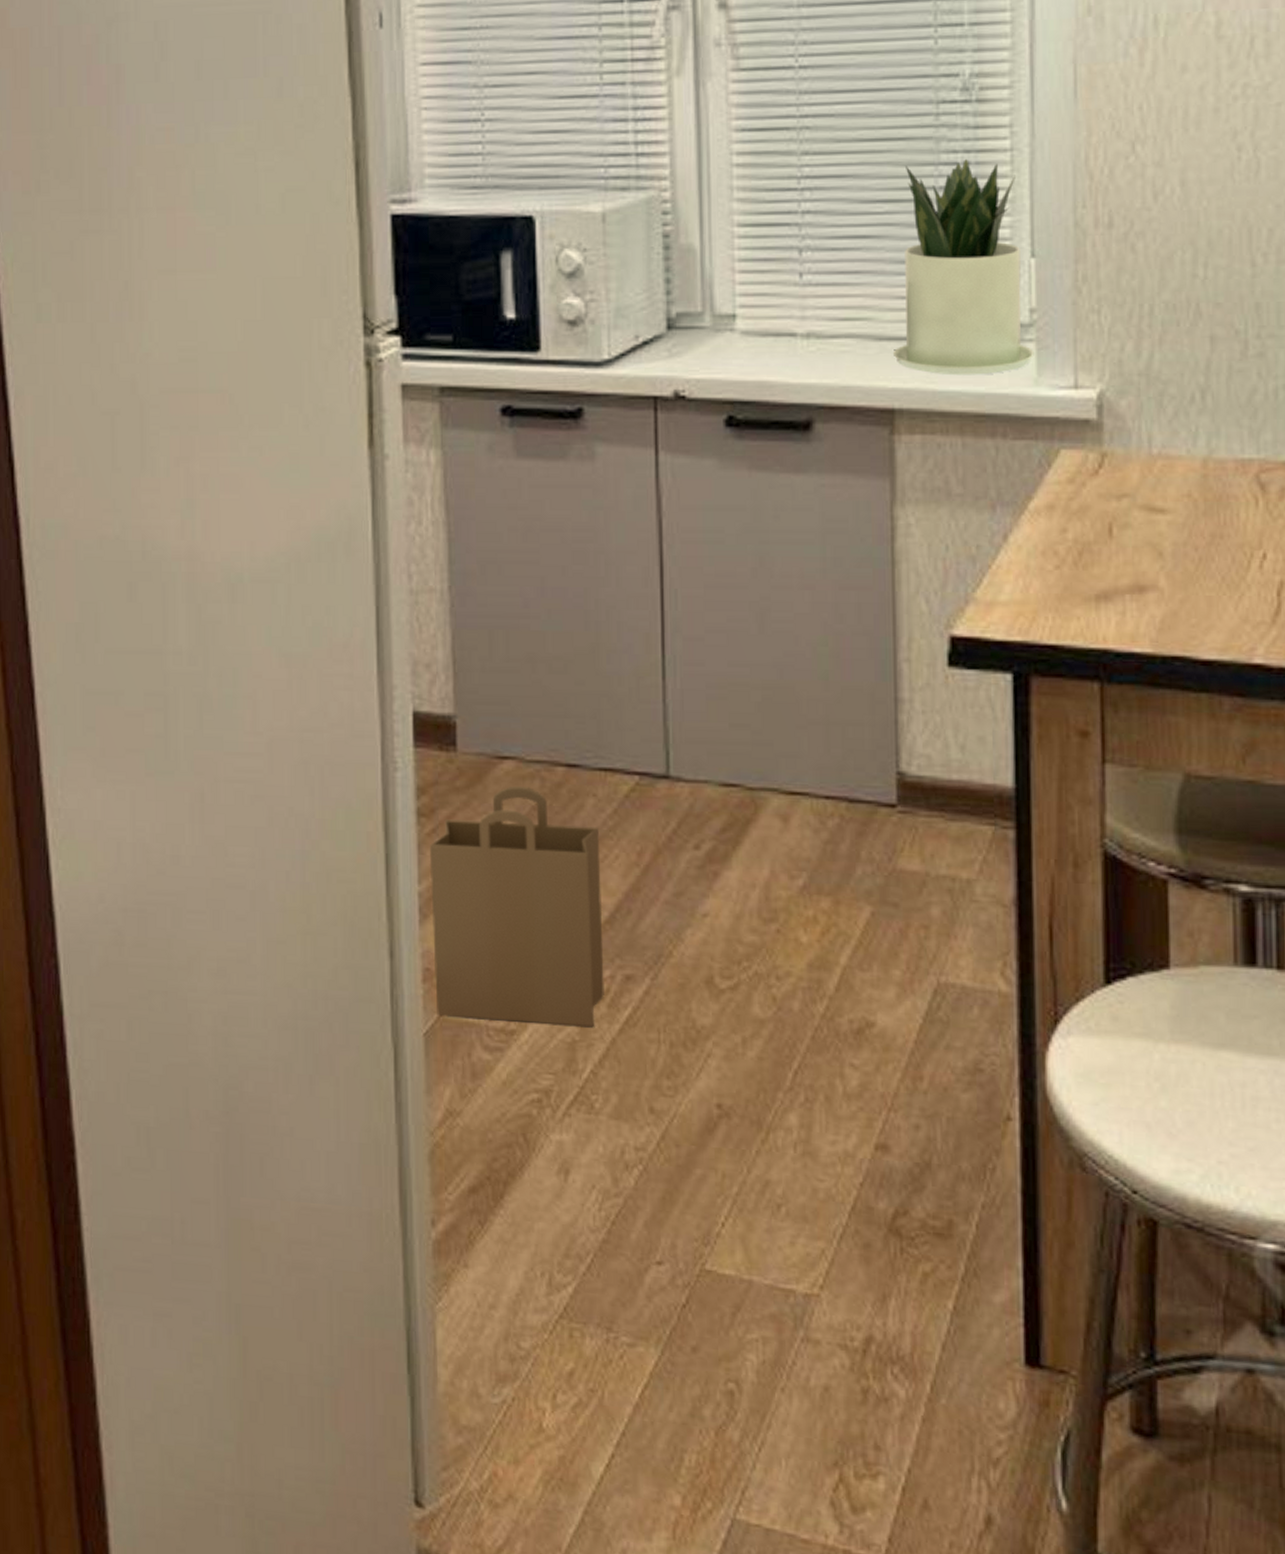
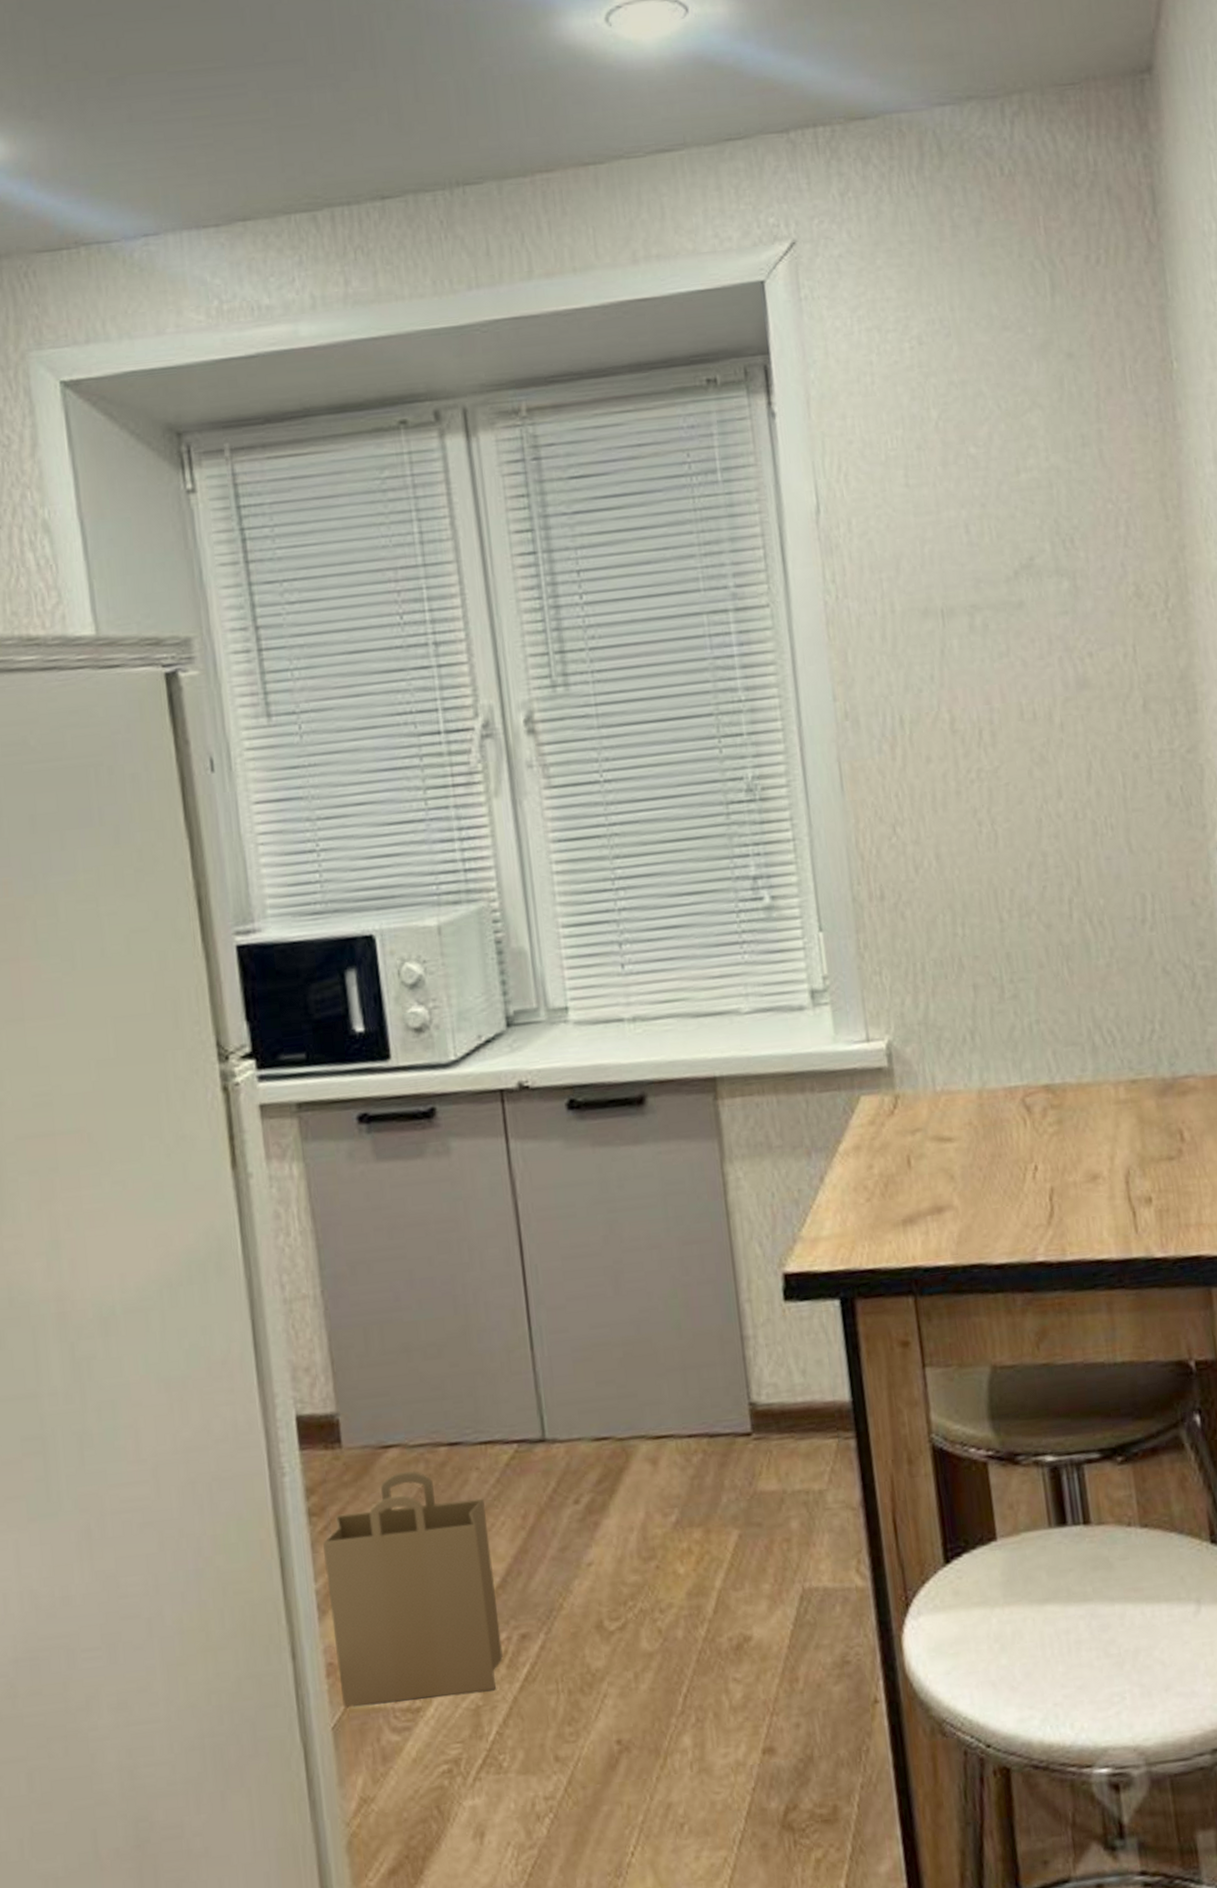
planter: present [892,159,1034,376] -> none [705,851,830,1042]

